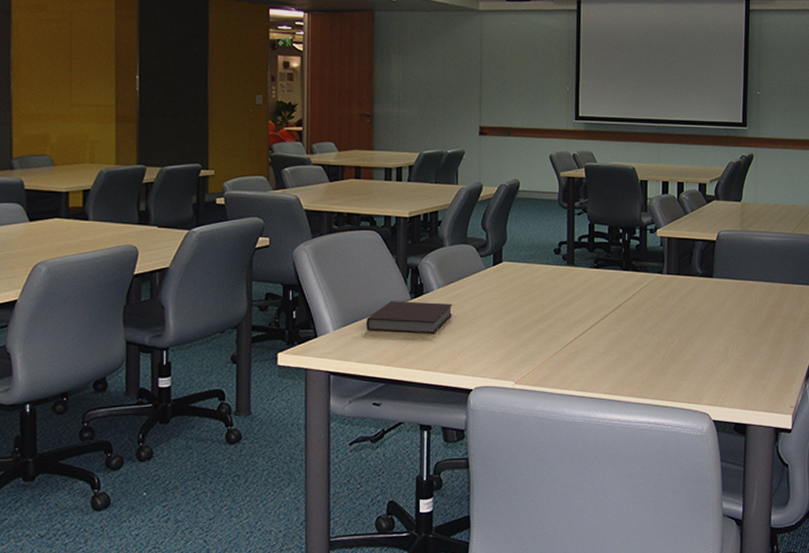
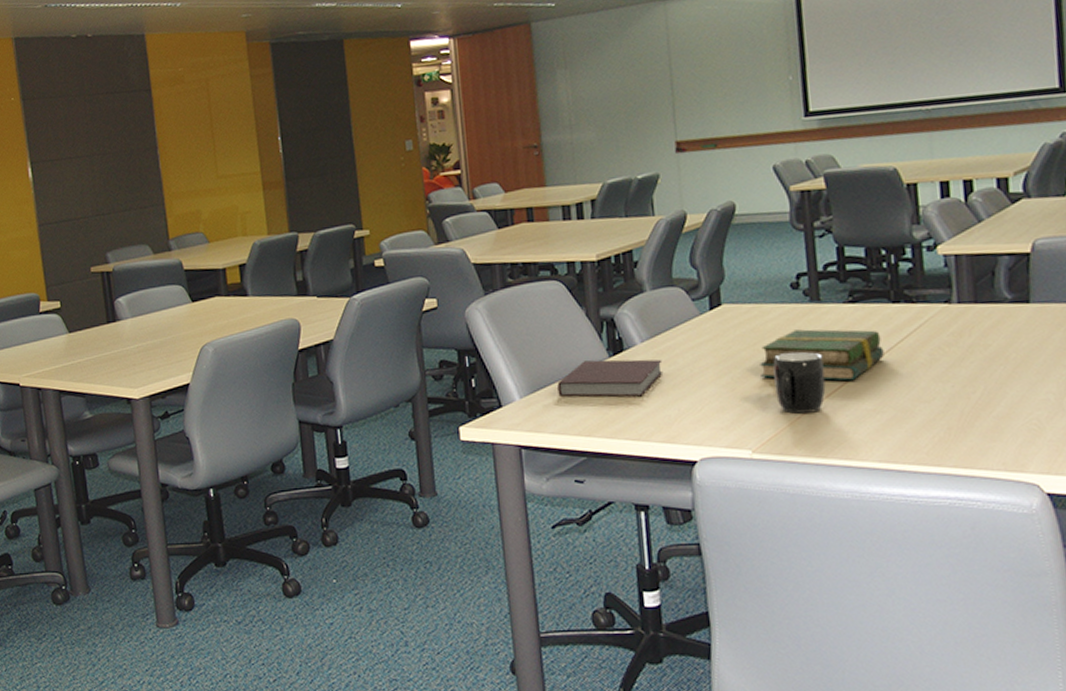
book: none [526,286,615,329] -> present [760,329,884,381]
mug: none [536,303,572,353] -> present [773,351,826,414]

